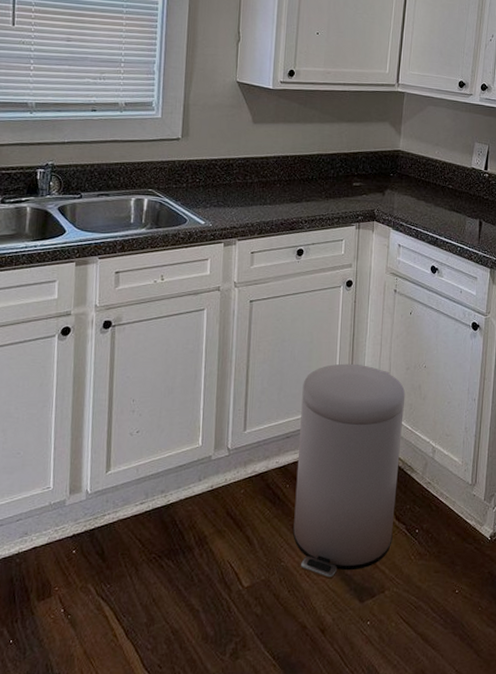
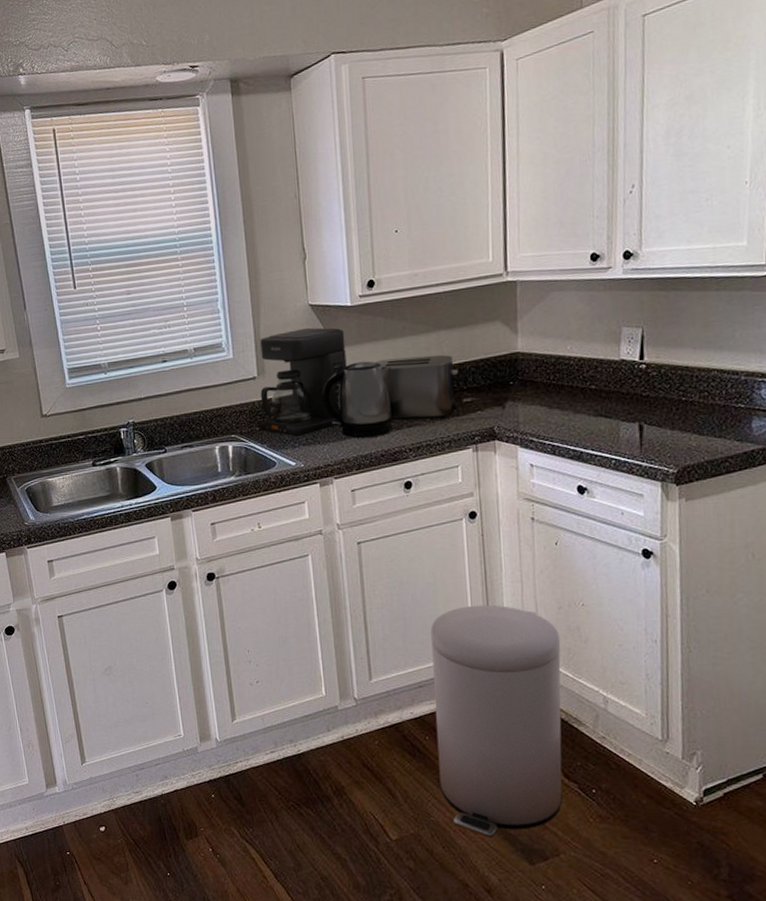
coffee maker: none [176,101,264,197] -> present [258,327,347,436]
kettle: none [237,138,299,207] -> present [322,361,393,438]
toaster: none [286,139,353,197] -> present [375,354,459,421]

